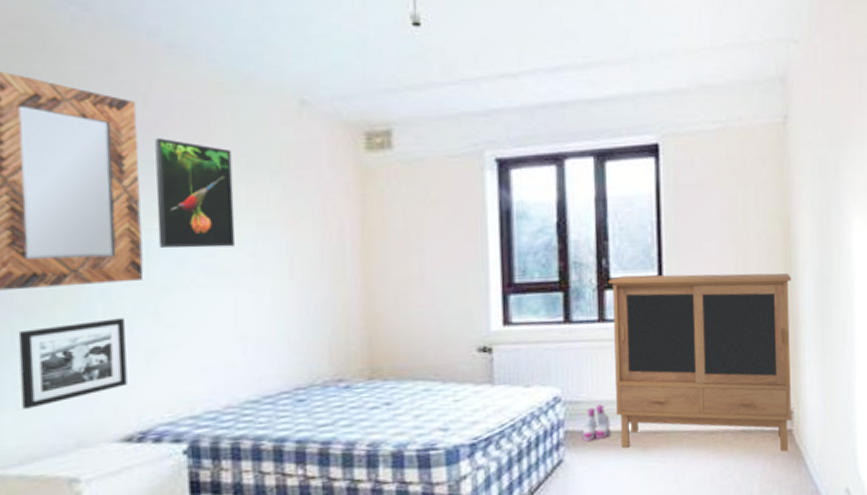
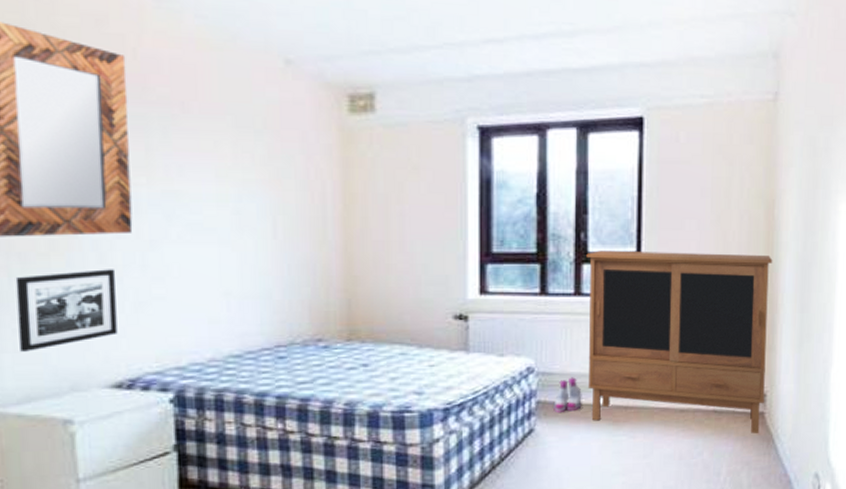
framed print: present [155,138,236,249] -> none [144,93,221,204]

